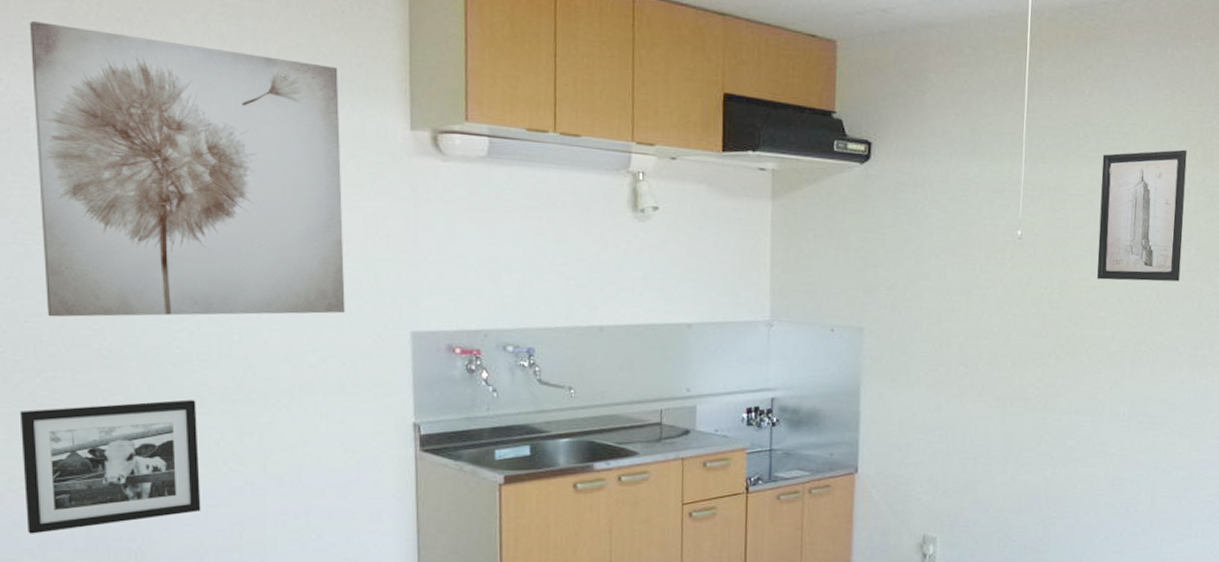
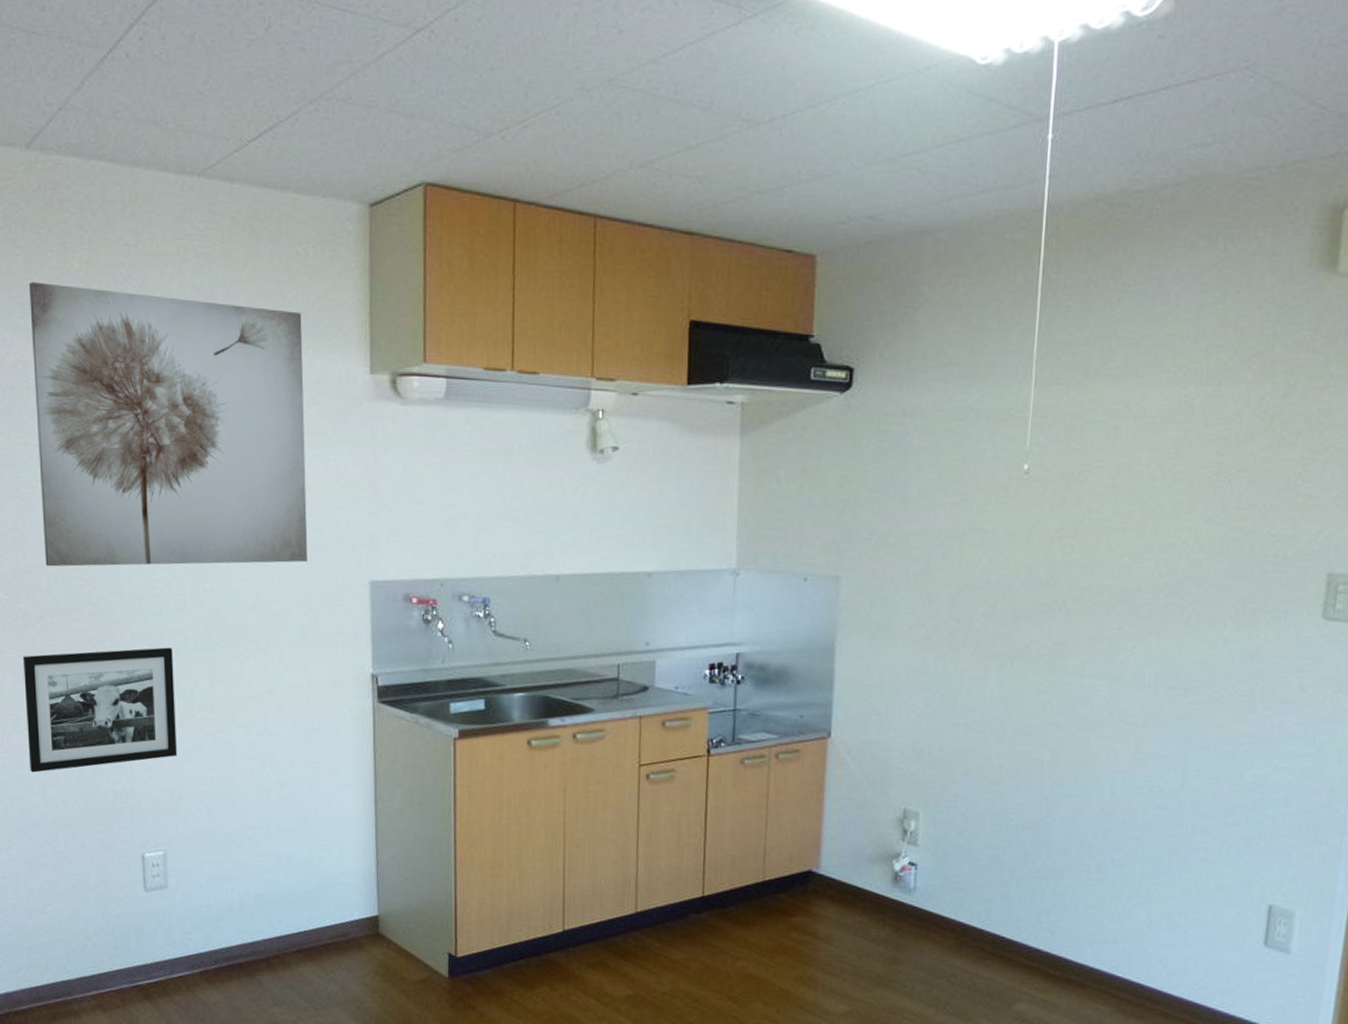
wall art: present [1097,149,1187,282] -> none [1120,362,1241,522]

